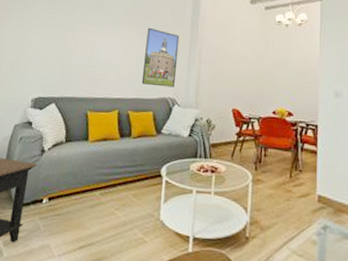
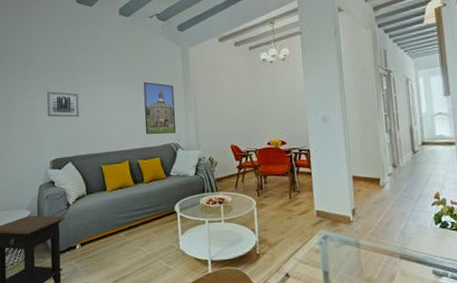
wall art: none [38,23,77,55] -> present [47,91,79,118]

